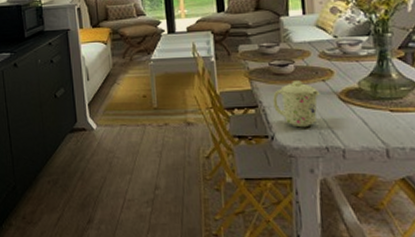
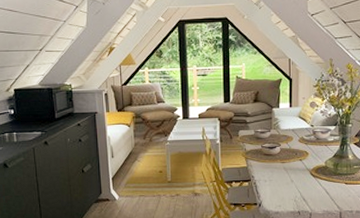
mug: present [273,80,320,128] -> none [263,160,297,197]

